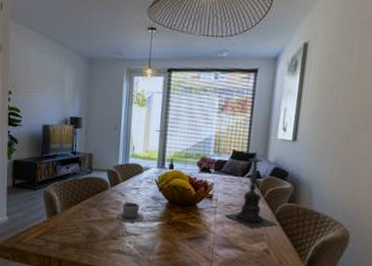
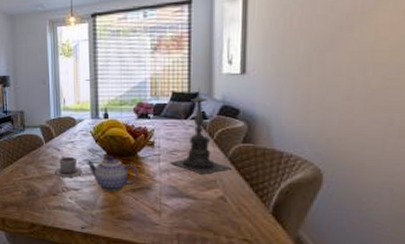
teapot: none [148,205,196,239] -> present [85,156,139,192]

